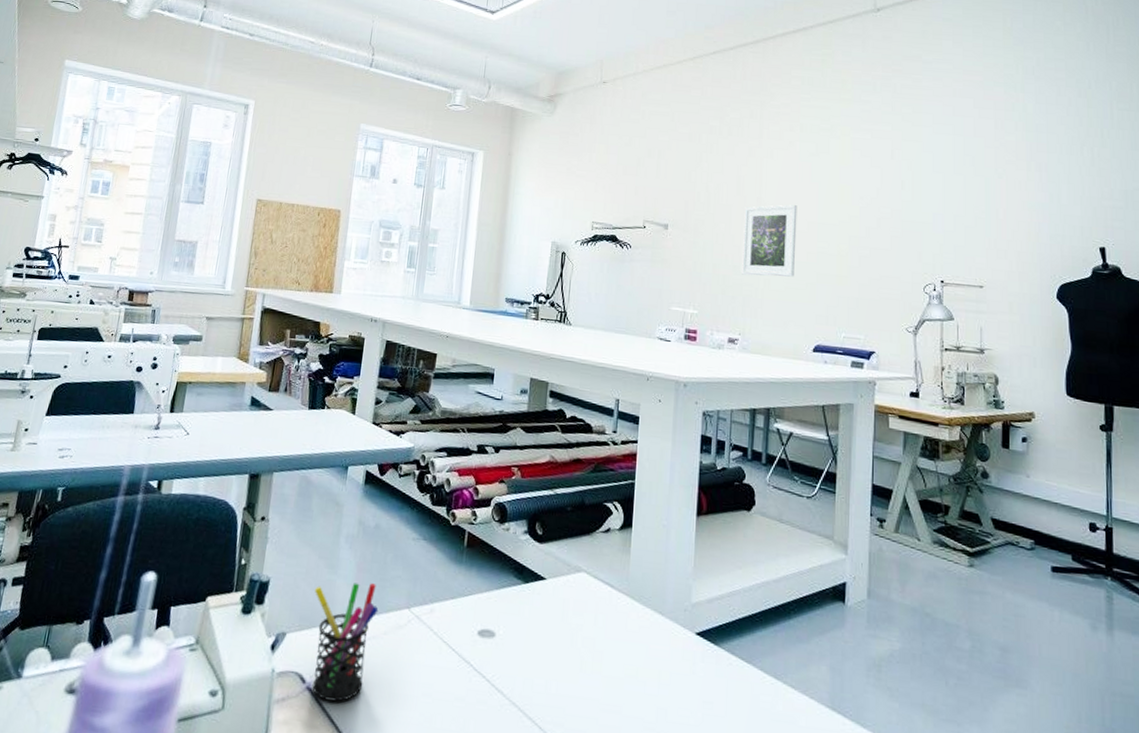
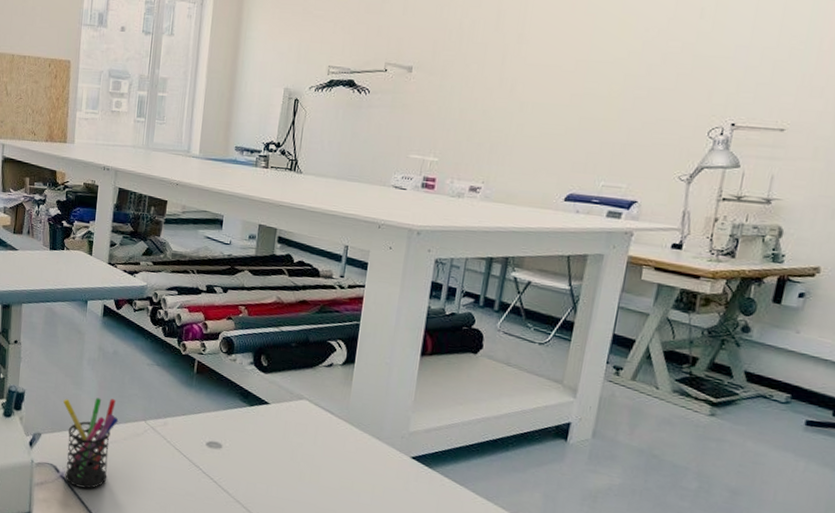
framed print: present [741,204,797,277] -> none [491,41,566,122]

